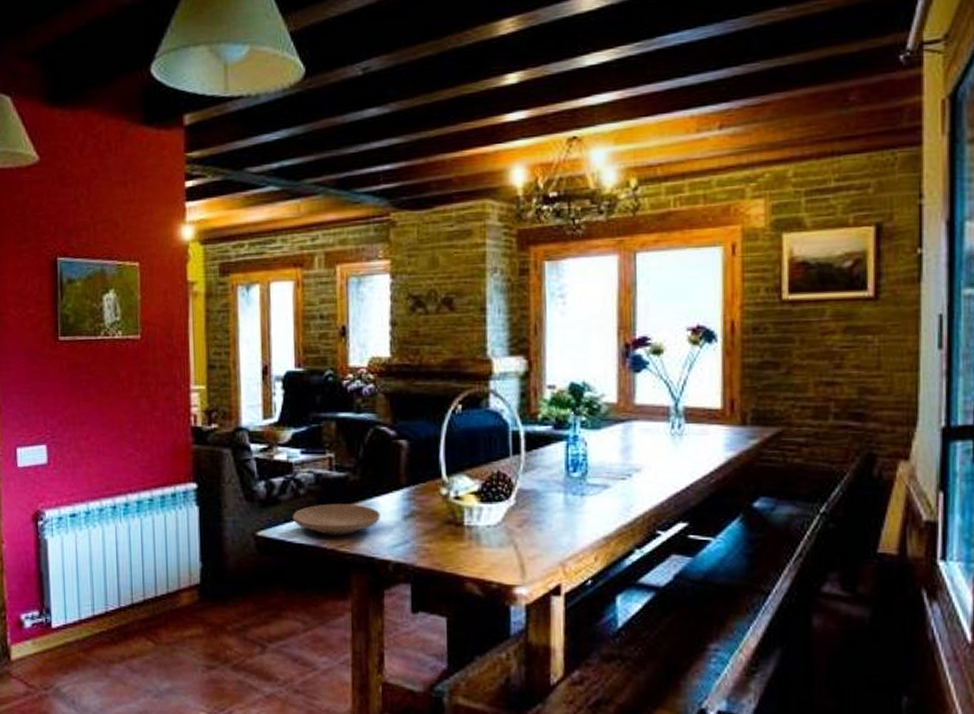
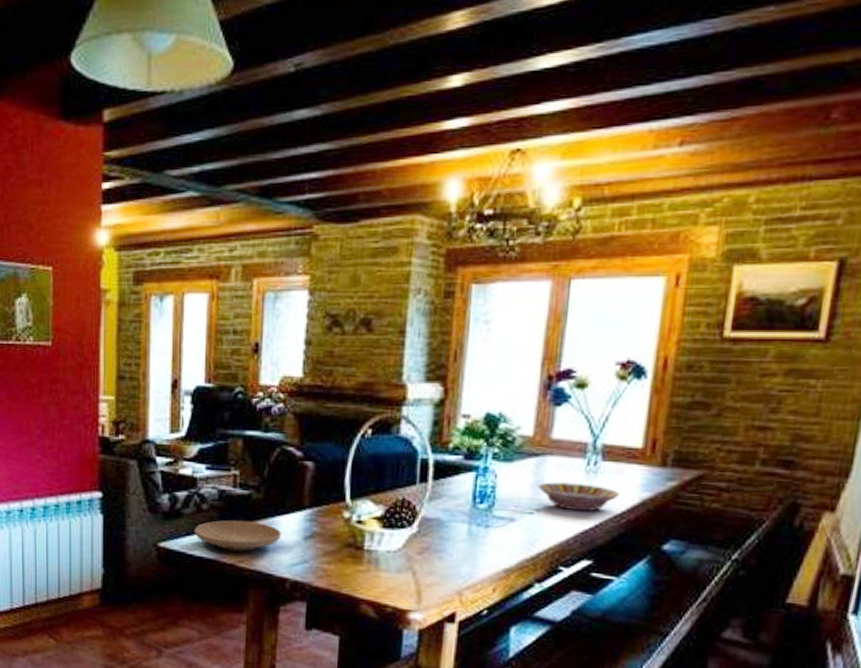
serving bowl: none [627,446,706,474] -> present [537,482,620,512]

